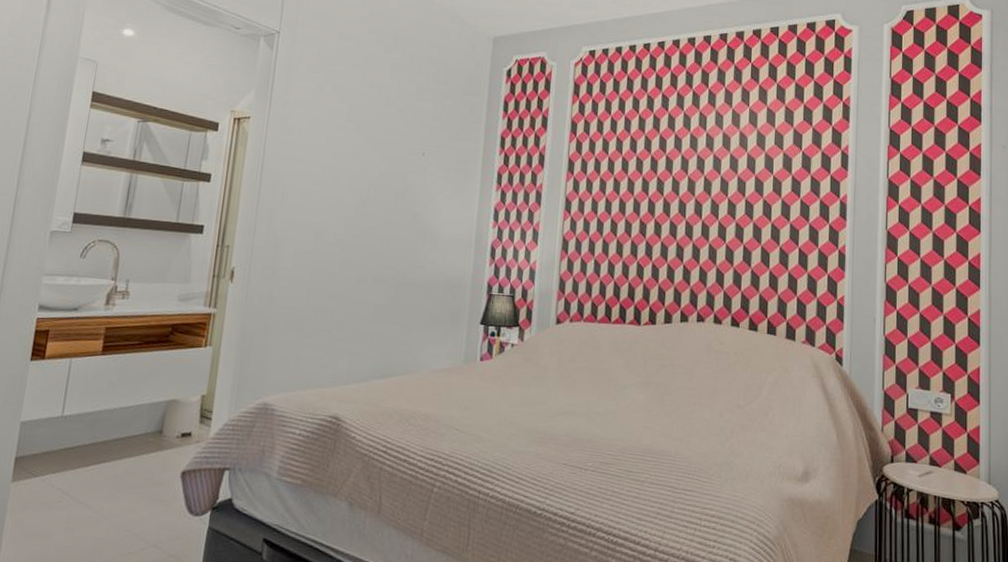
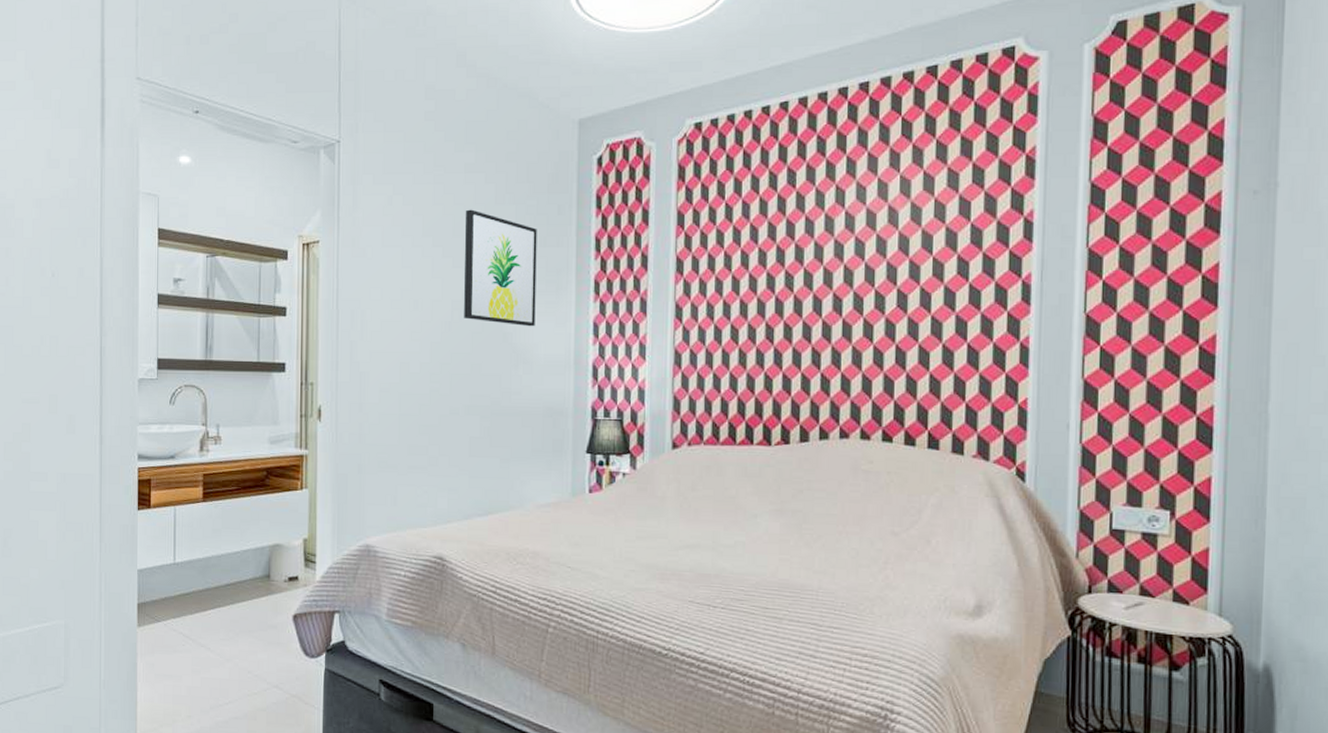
wall art: none [379,102,451,209] -> present [464,209,537,327]

